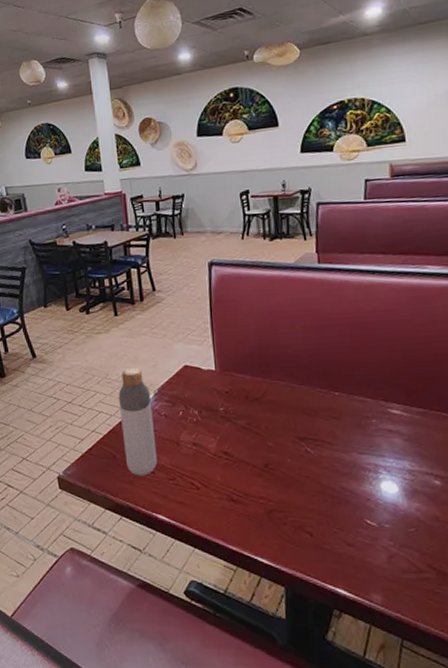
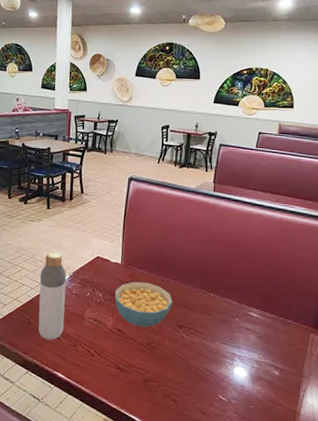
cereal bowl: none [212,389,289,446] -> present [114,281,173,328]

